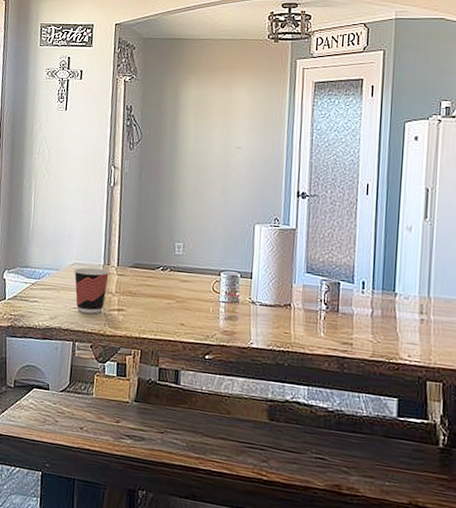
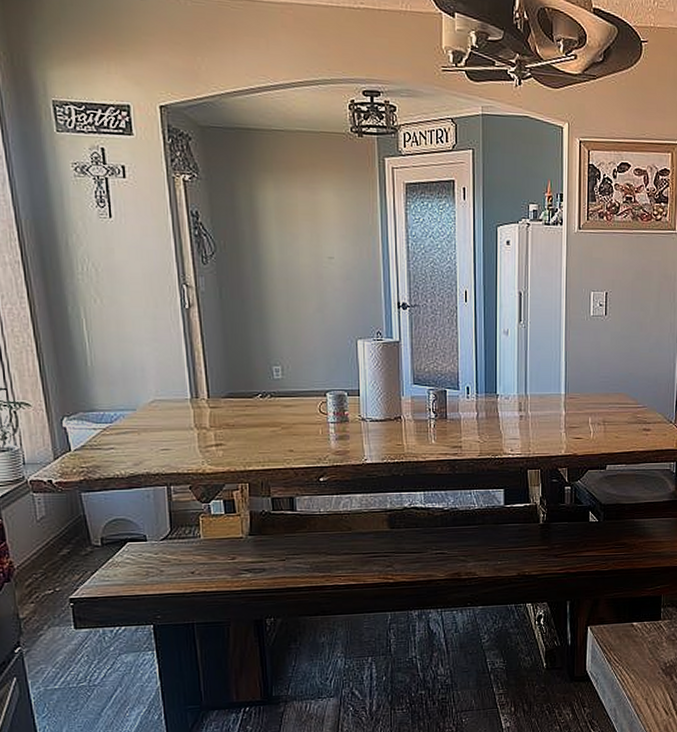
cup: present [74,267,109,314] -> none [155,402,200,453]

